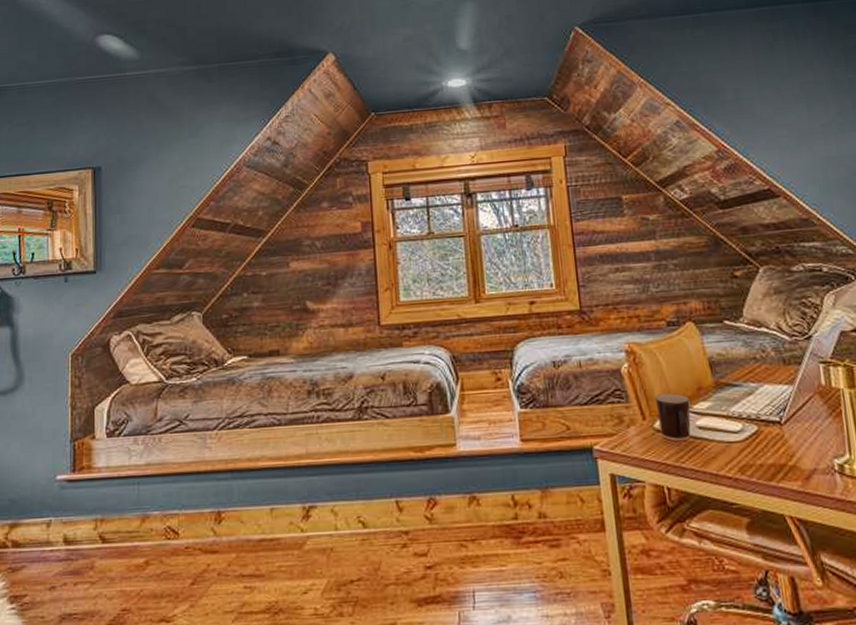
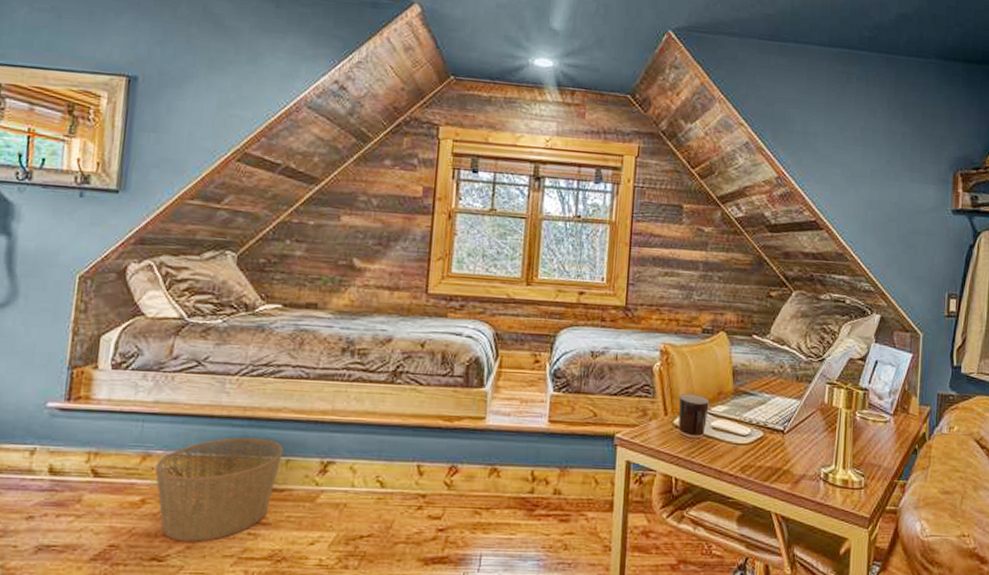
basket: none [154,489,267,601] -> present [155,437,284,542]

